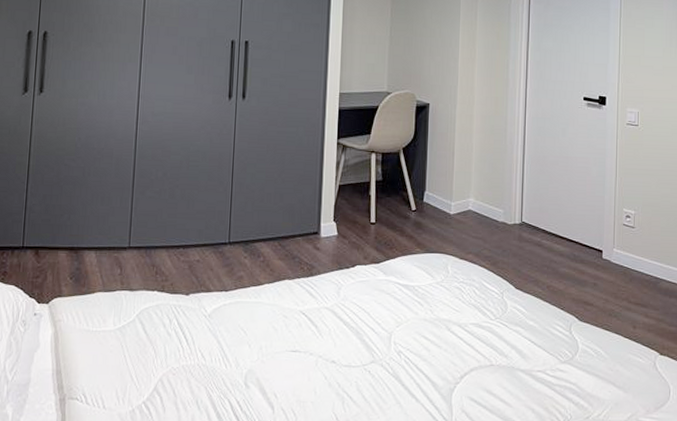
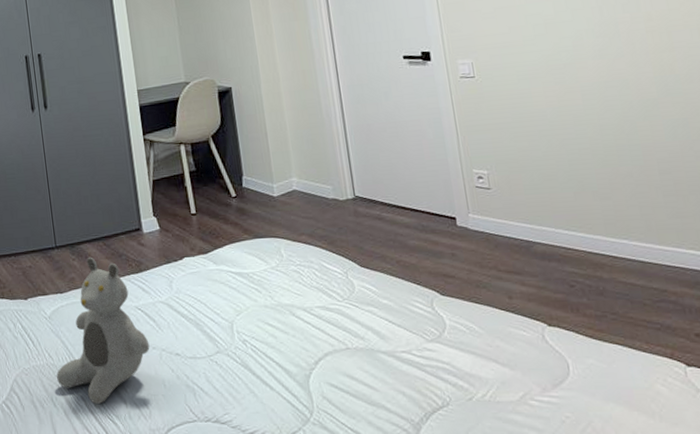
teddy bear: none [206,256,307,409] -> present [56,257,150,405]

